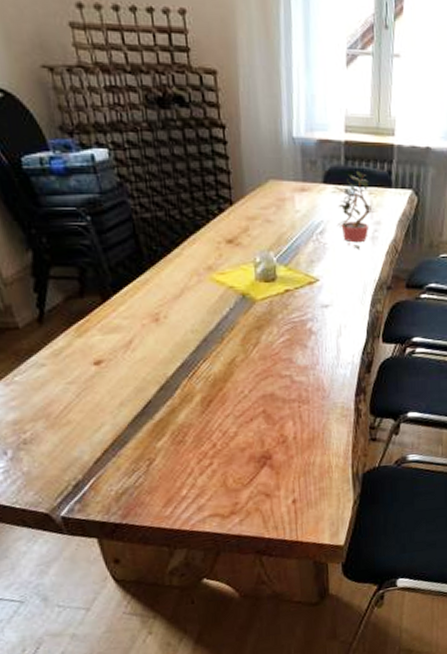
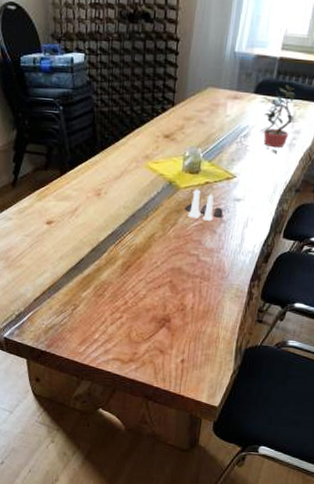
salt and pepper shaker set: none [266,299,312,335] -> present [185,189,224,221]

